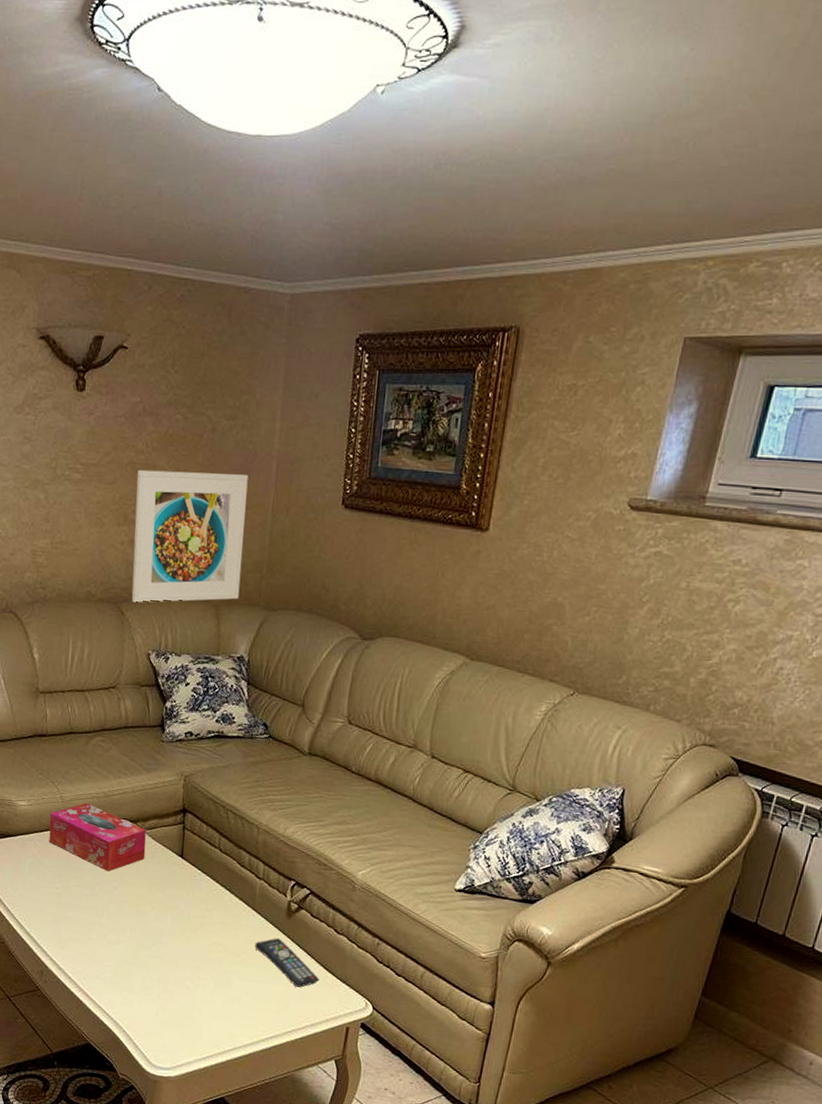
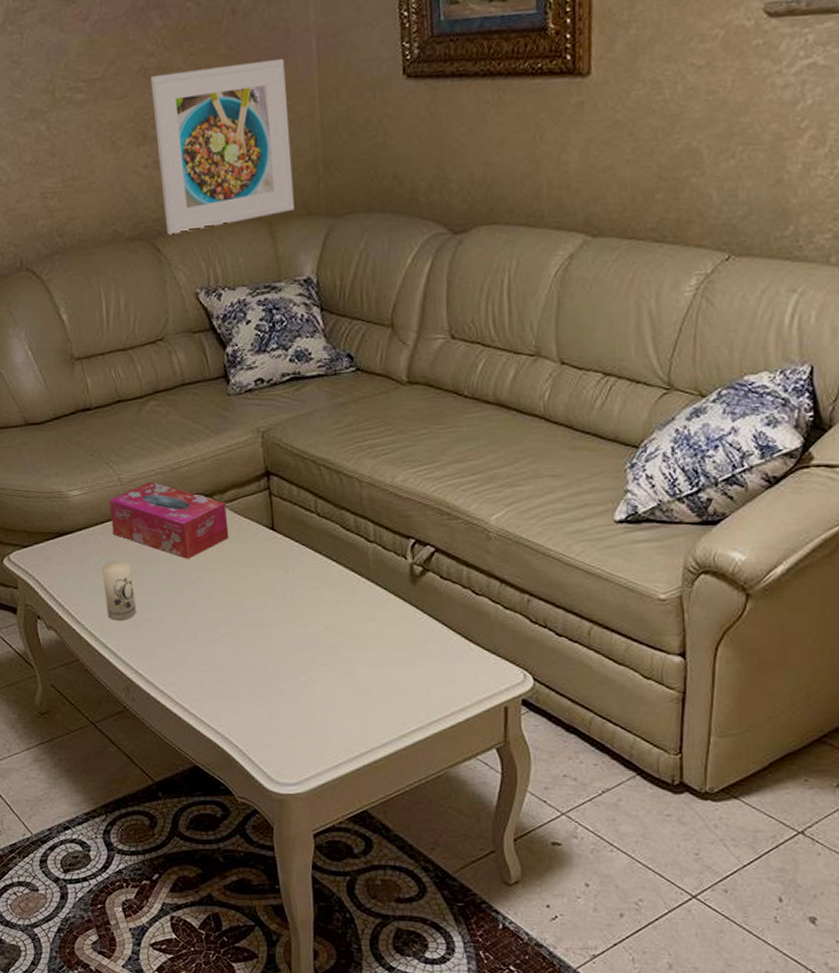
candle: none [34,864,60,915] -> present [102,560,136,620]
remote control: present [255,938,320,988] -> none [377,611,463,666]

